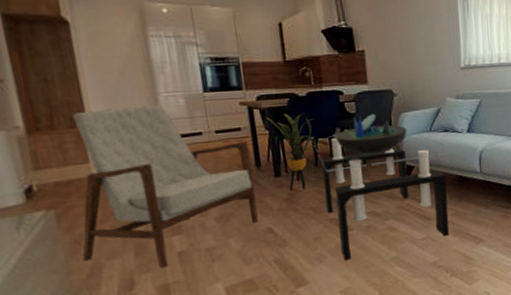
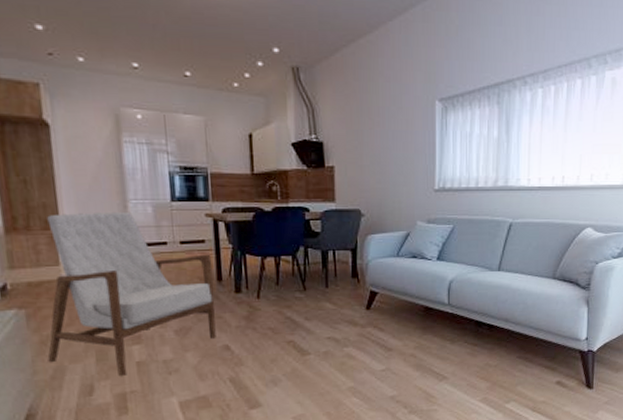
house plant: present [258,112,322,191] -> none [222,228,285,309]
coffee table: present [311,129,460,261] -> none [274,252,427,386]
decorative bowl: present [335,114,407,155] -> none [298,234,373,277]

